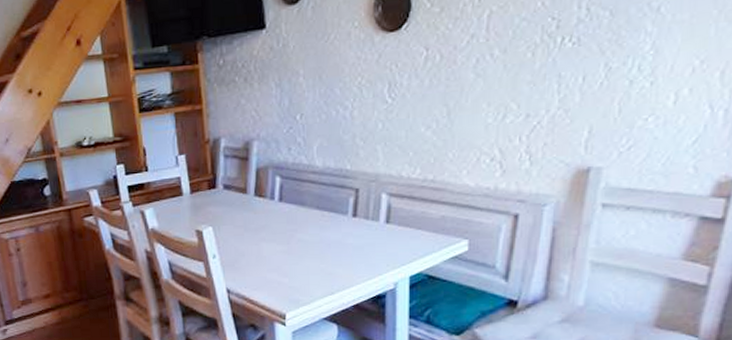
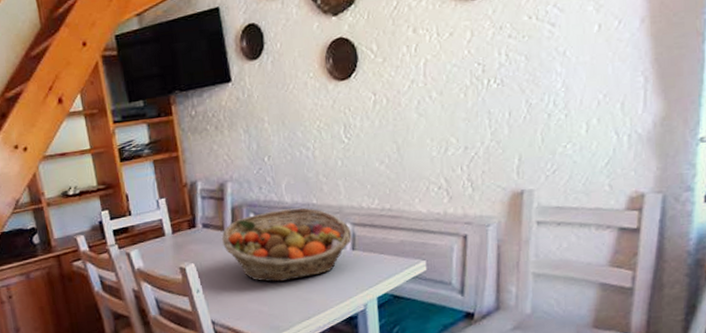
fruit basket: none [244,173,387,252] -> present [222,207,352,282]

